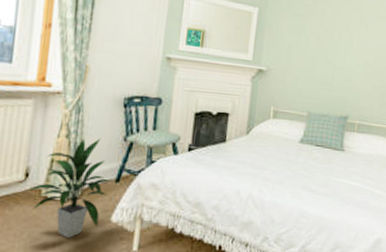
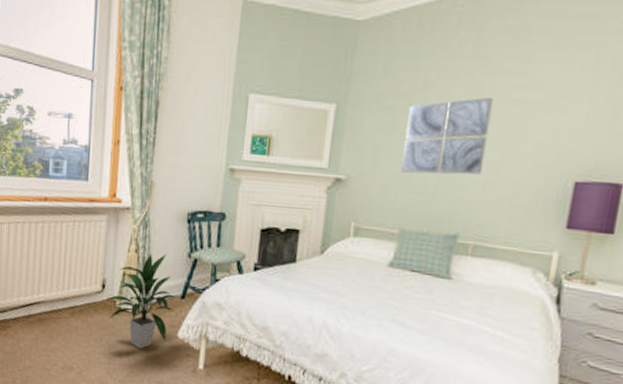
wall art: none [308,13,369,70] -> present [401,97,494,175]

